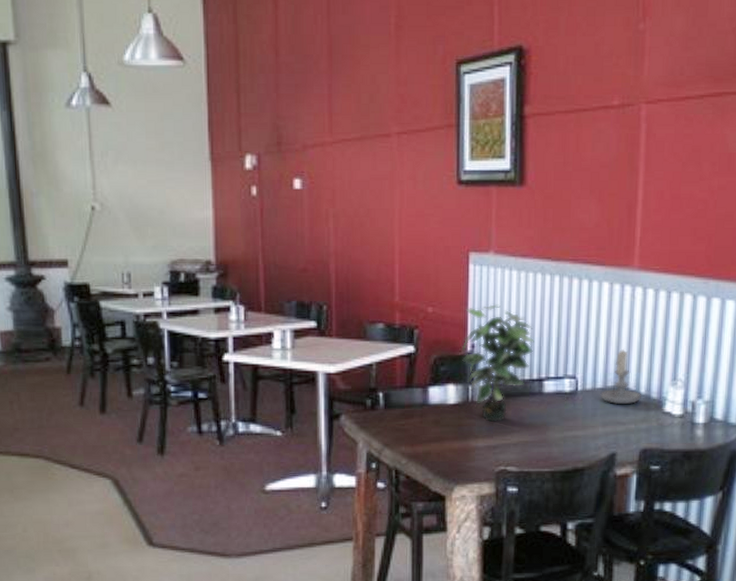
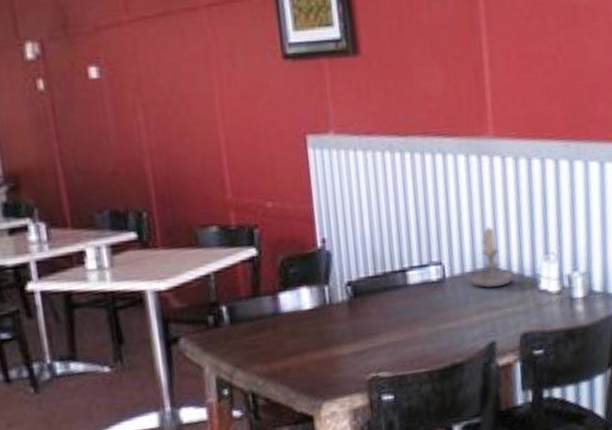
potted plant: present [461,304,534,423] -> none [310,191,392,326]

